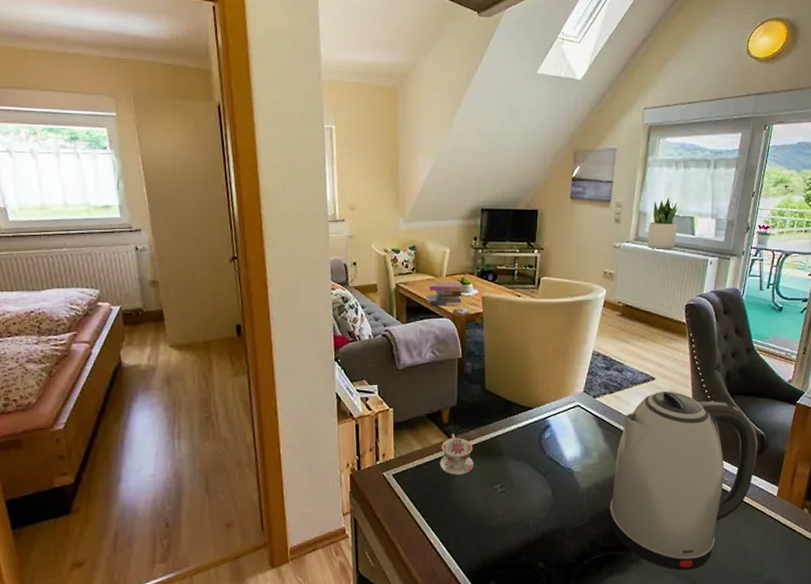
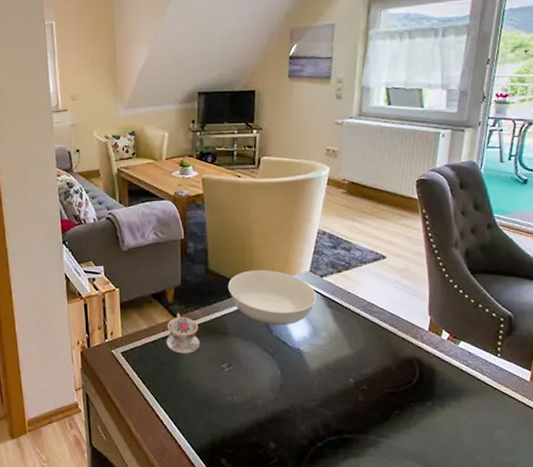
books: present [426,281,463,306] -> none [147,164,183,189]
bowl: none [504,390,589,446] -> present [228,270,317,326]
kettle: present [609,392,758,570] -> none [342,270,505,457]
planter: present [648,198,678,249] -> none [372,70,405,124]

